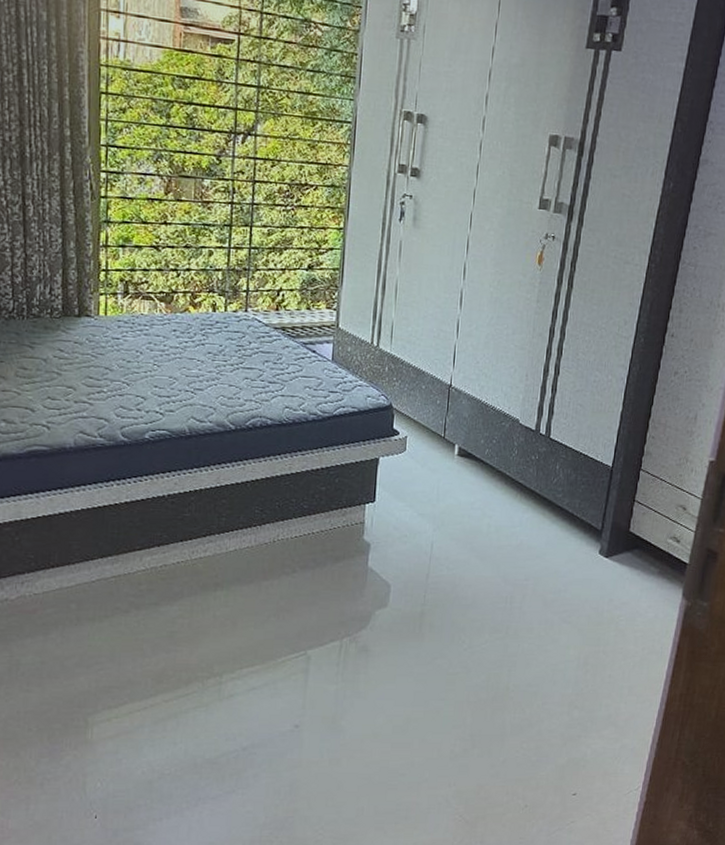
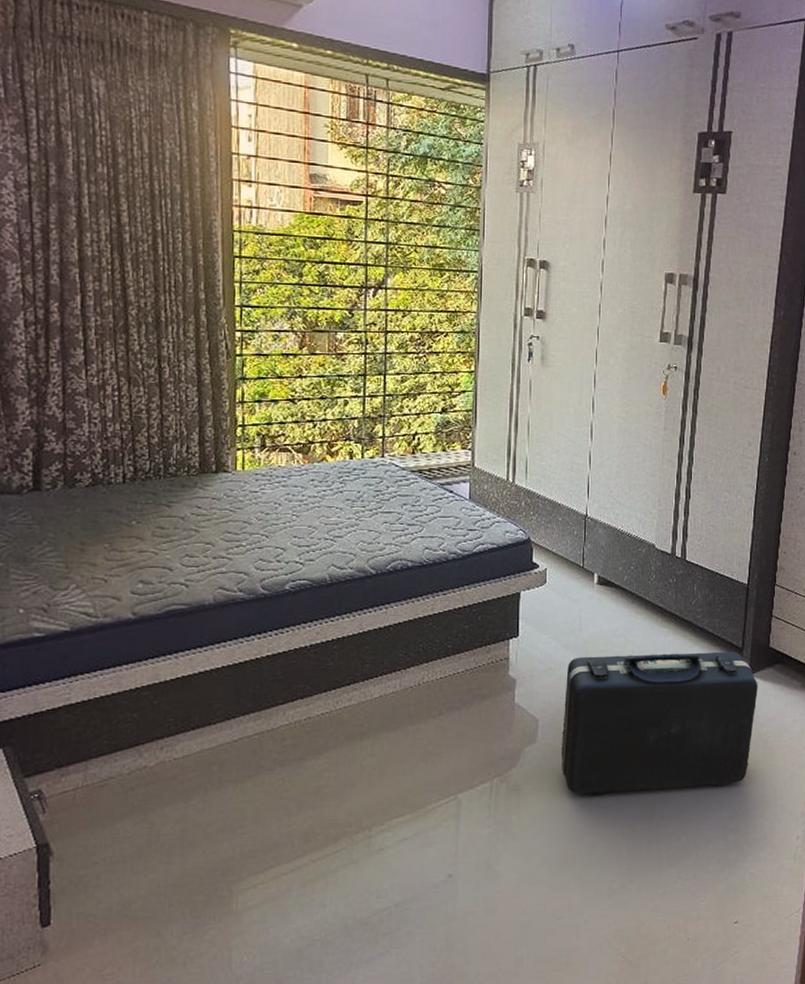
suitcase: none [411,526,615,664] -> present [561,651,758,797]

